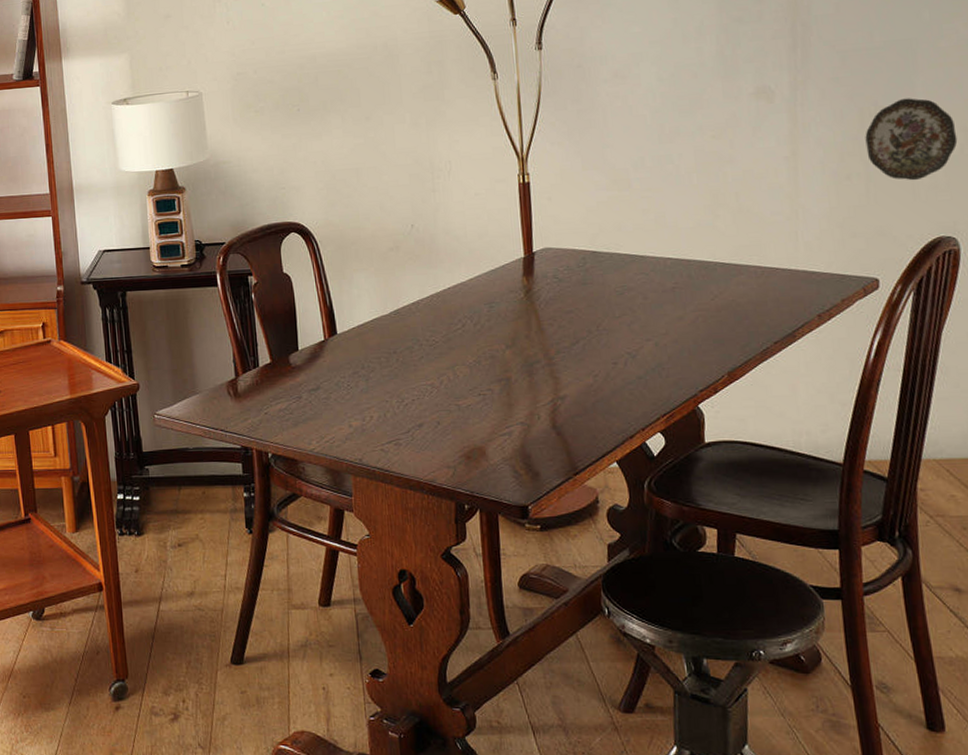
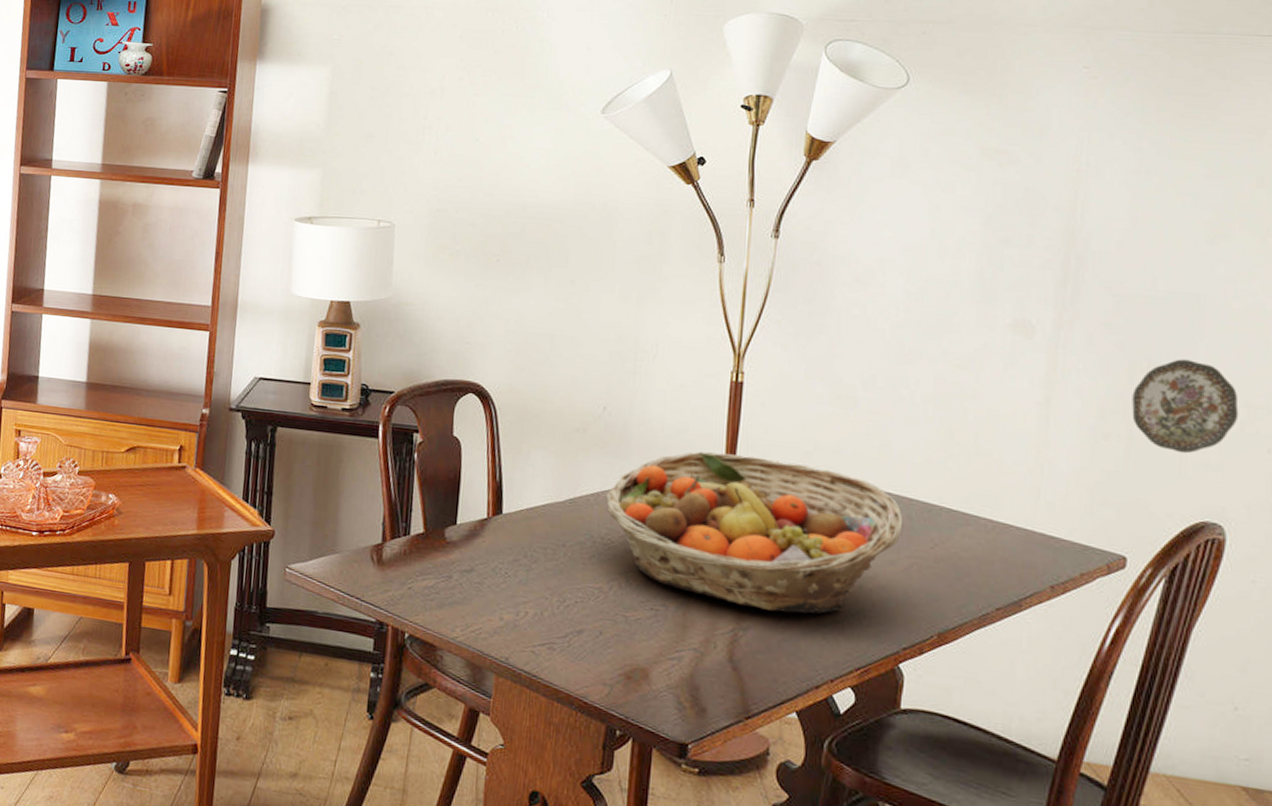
fruit basket: none [425,246,686,378] -> present [606,451,904,614]

